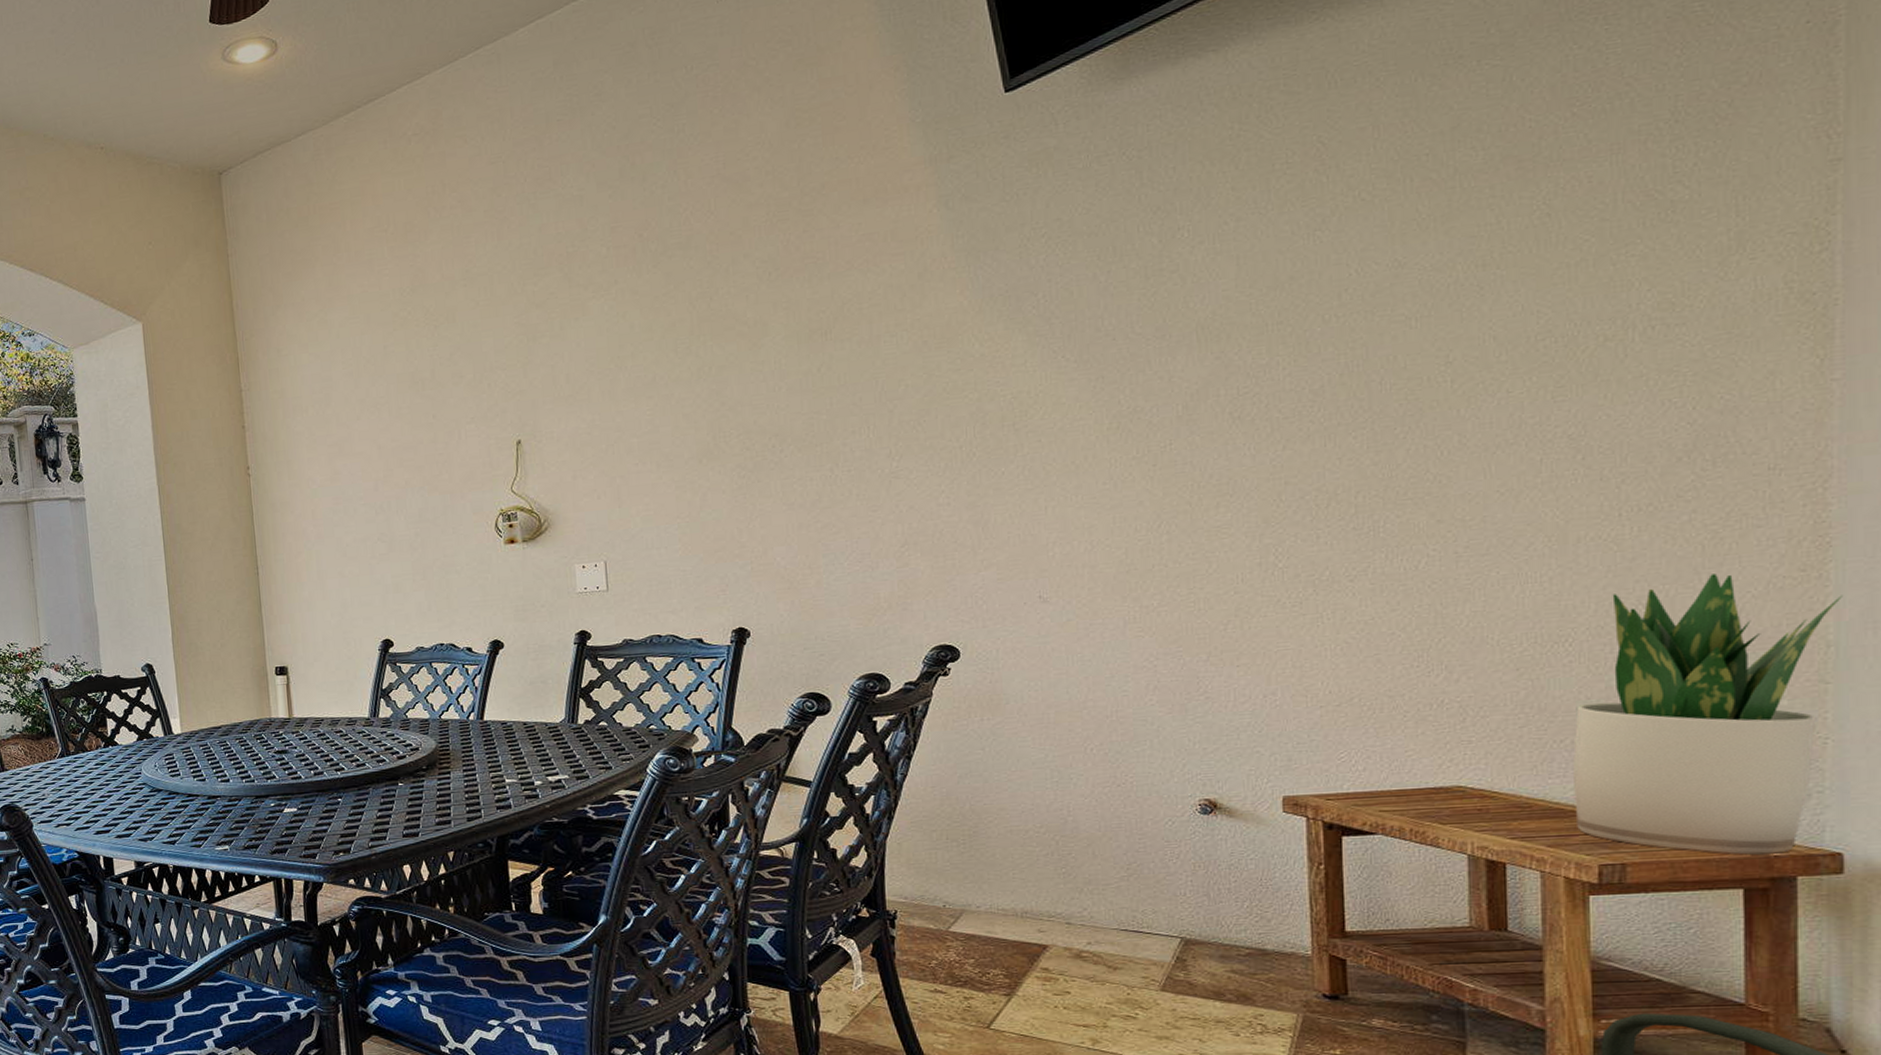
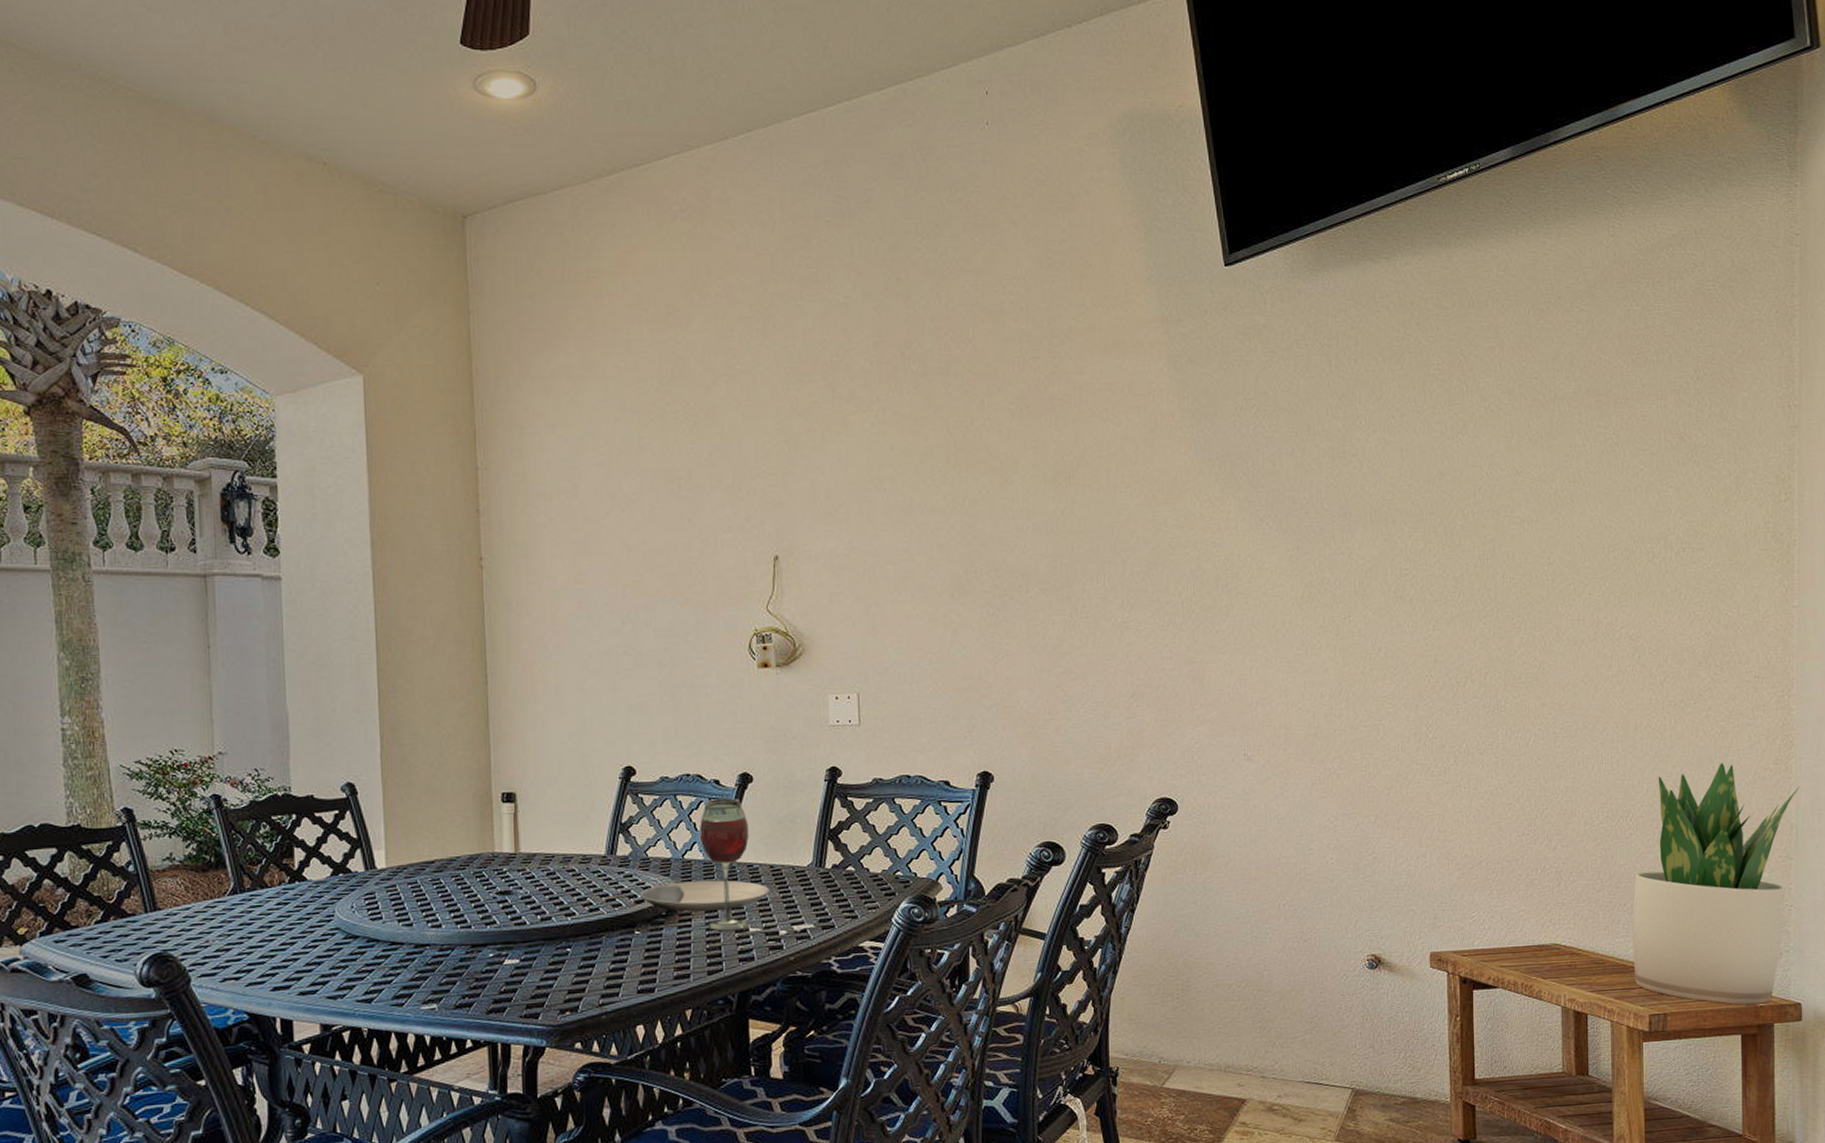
plate: none [402,737,523,766] -> present [641,880,769,912]
wineglass: none [455,663,505,782] -> present [700,798,749,931]

